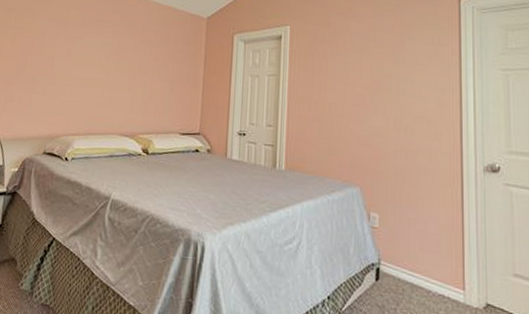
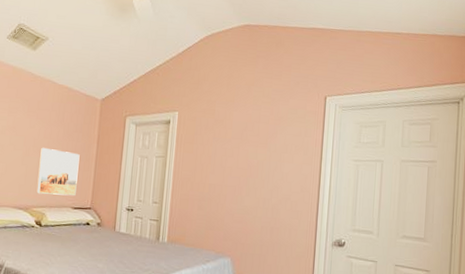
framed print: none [143,70,187,121] -> present [36,147,80,196]

